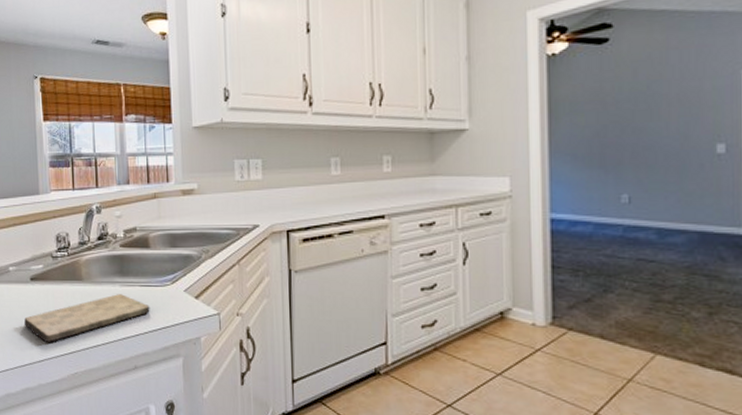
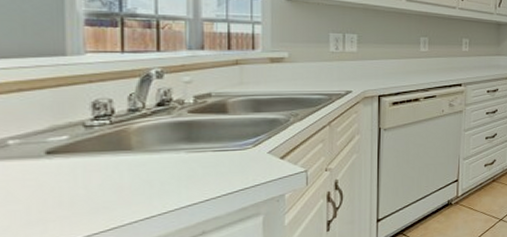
cutting board: present [24,294,150,342] -> none [33,161,225,222]

